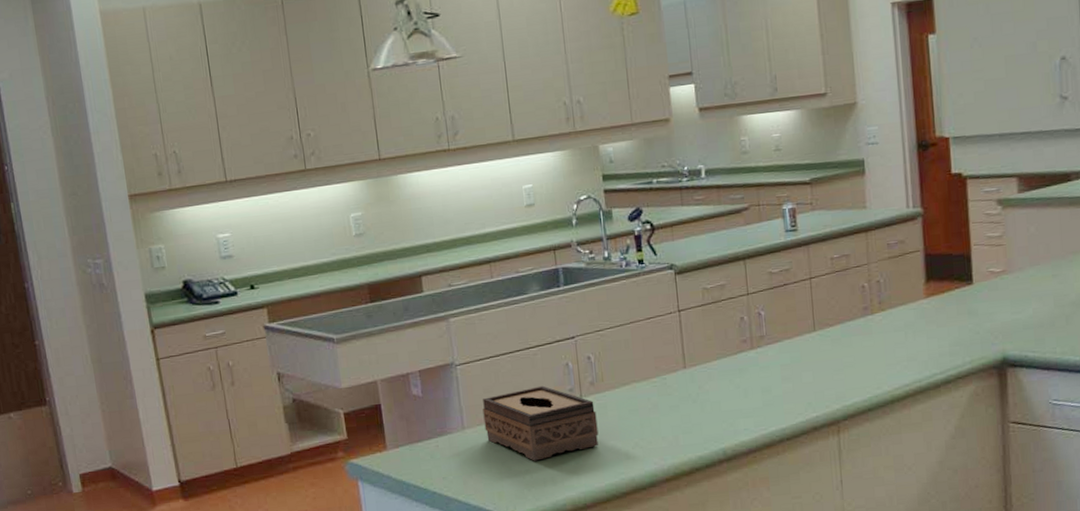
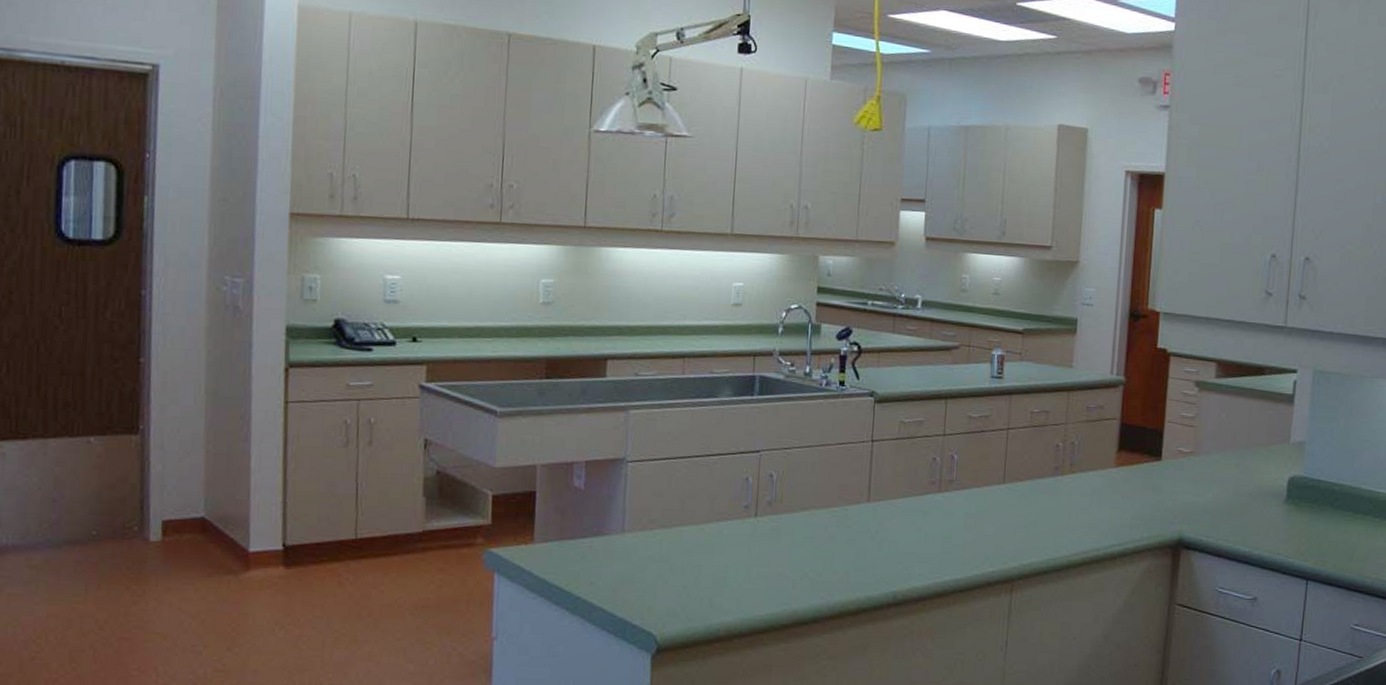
tissue box: present [483,385,599,461] -> none [646,497,769,578]

